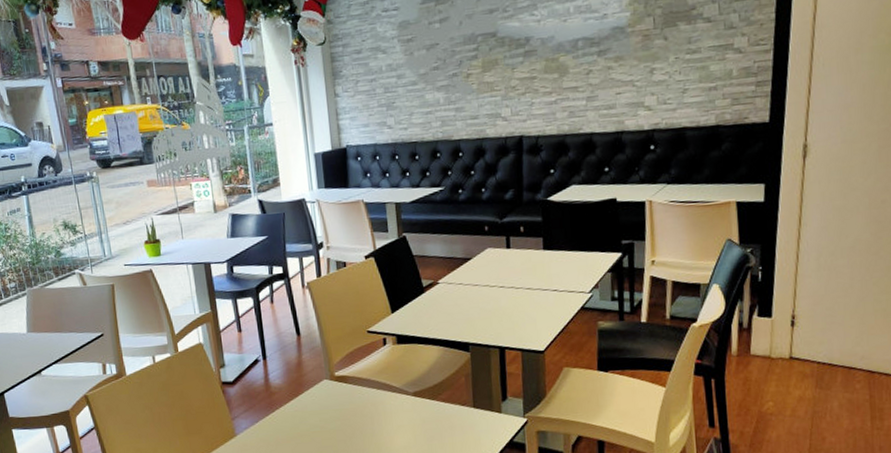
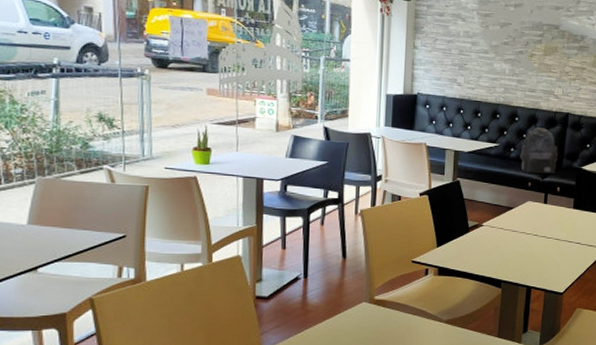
backpack: none [470,159,516,216] -> present [520,127,558,174]

